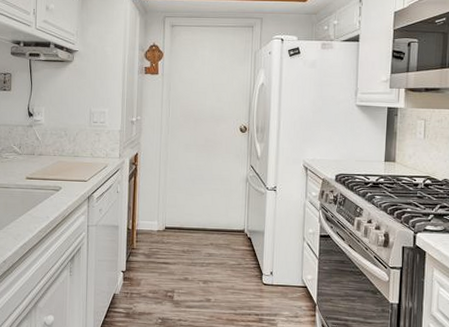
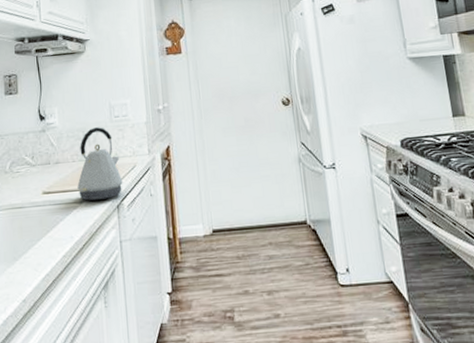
kettle: none [56,129,95,190] -> present [77,127,123,201]

